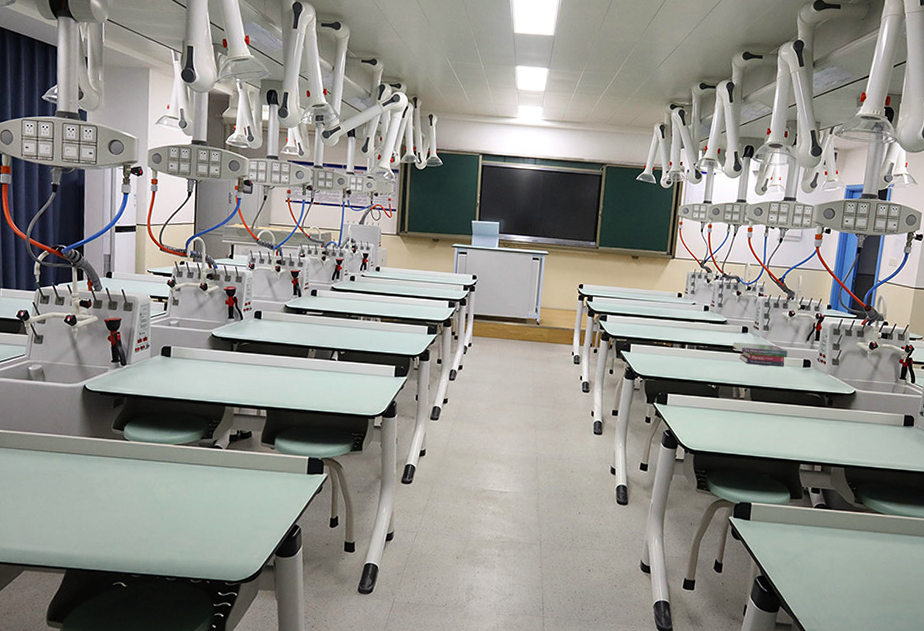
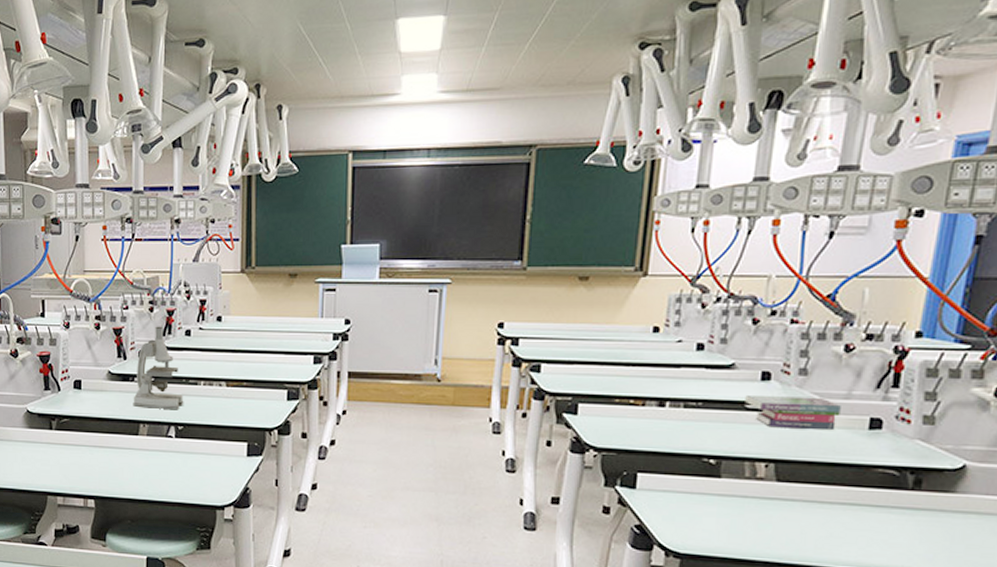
microscope: none [304,271,347,339] -> present [133,326,184,410]

